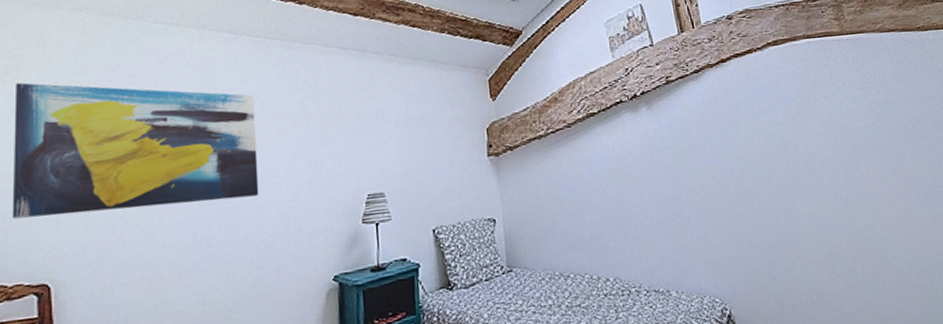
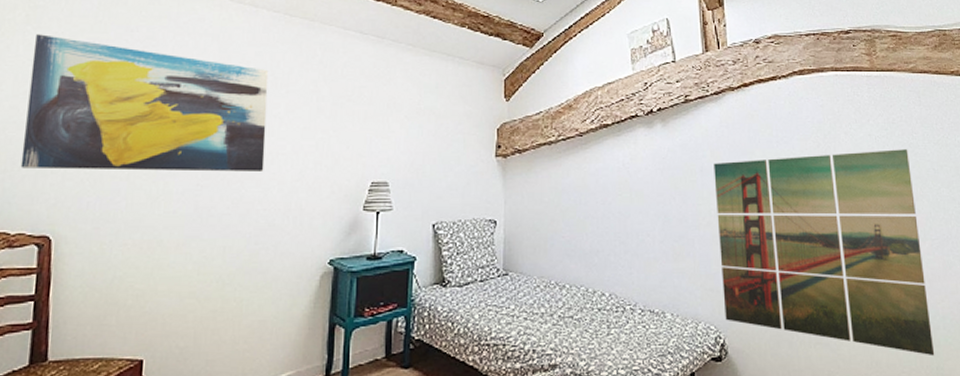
wall art: none [701,106,934,304] -> present [713,149,935,356]

